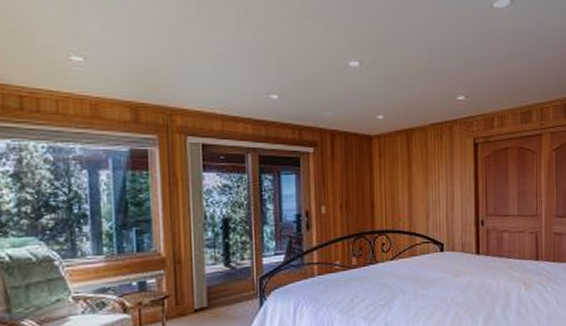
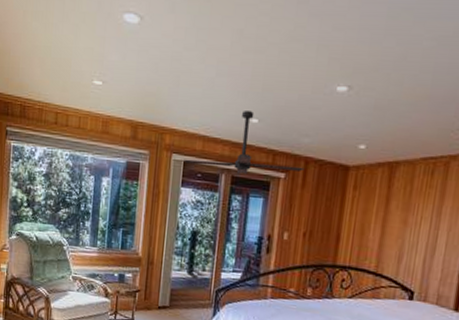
ceiling fan: none [200,87,331,152] -> present [182,111,305,175]

